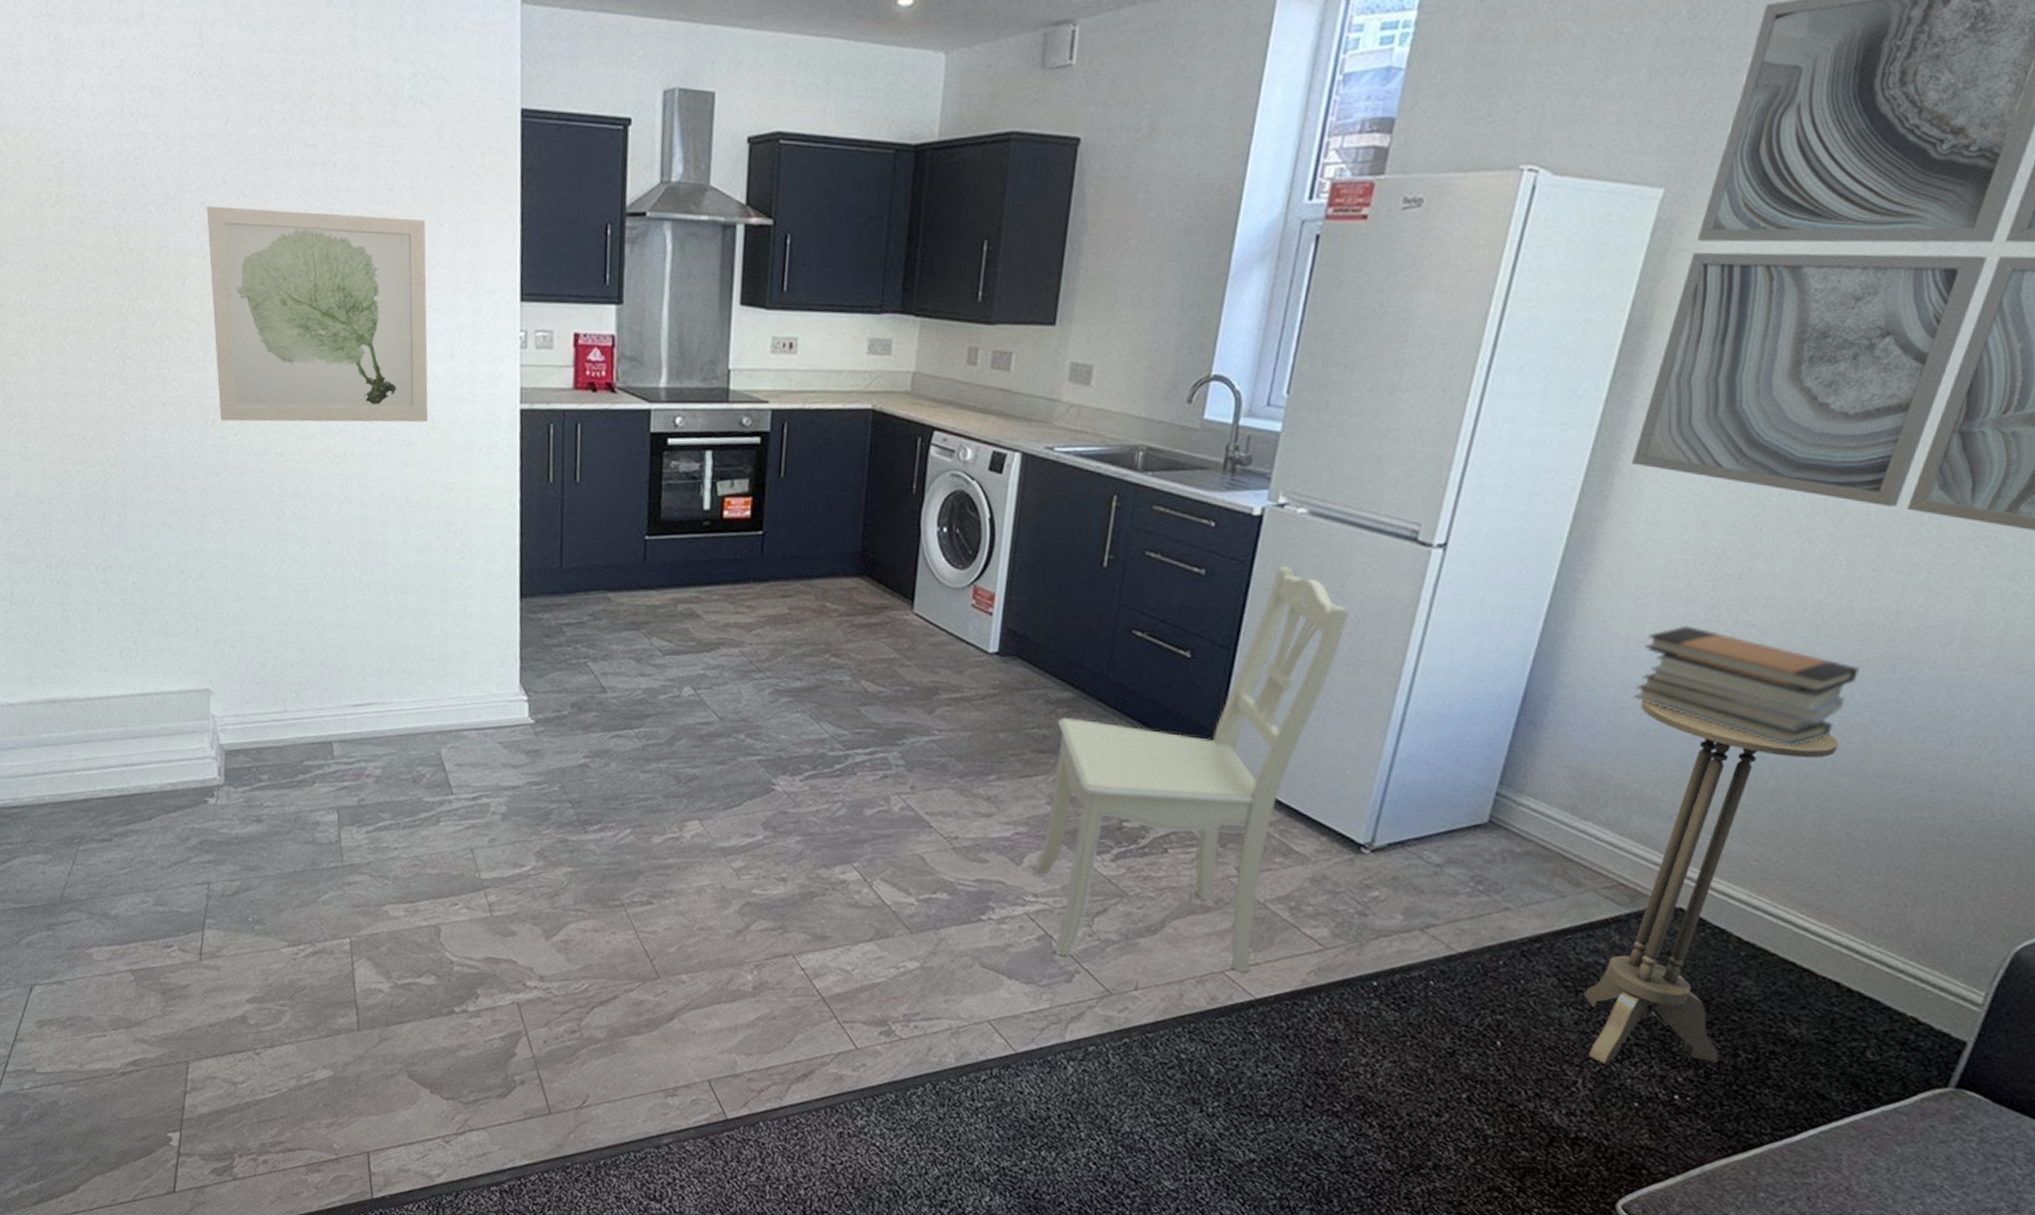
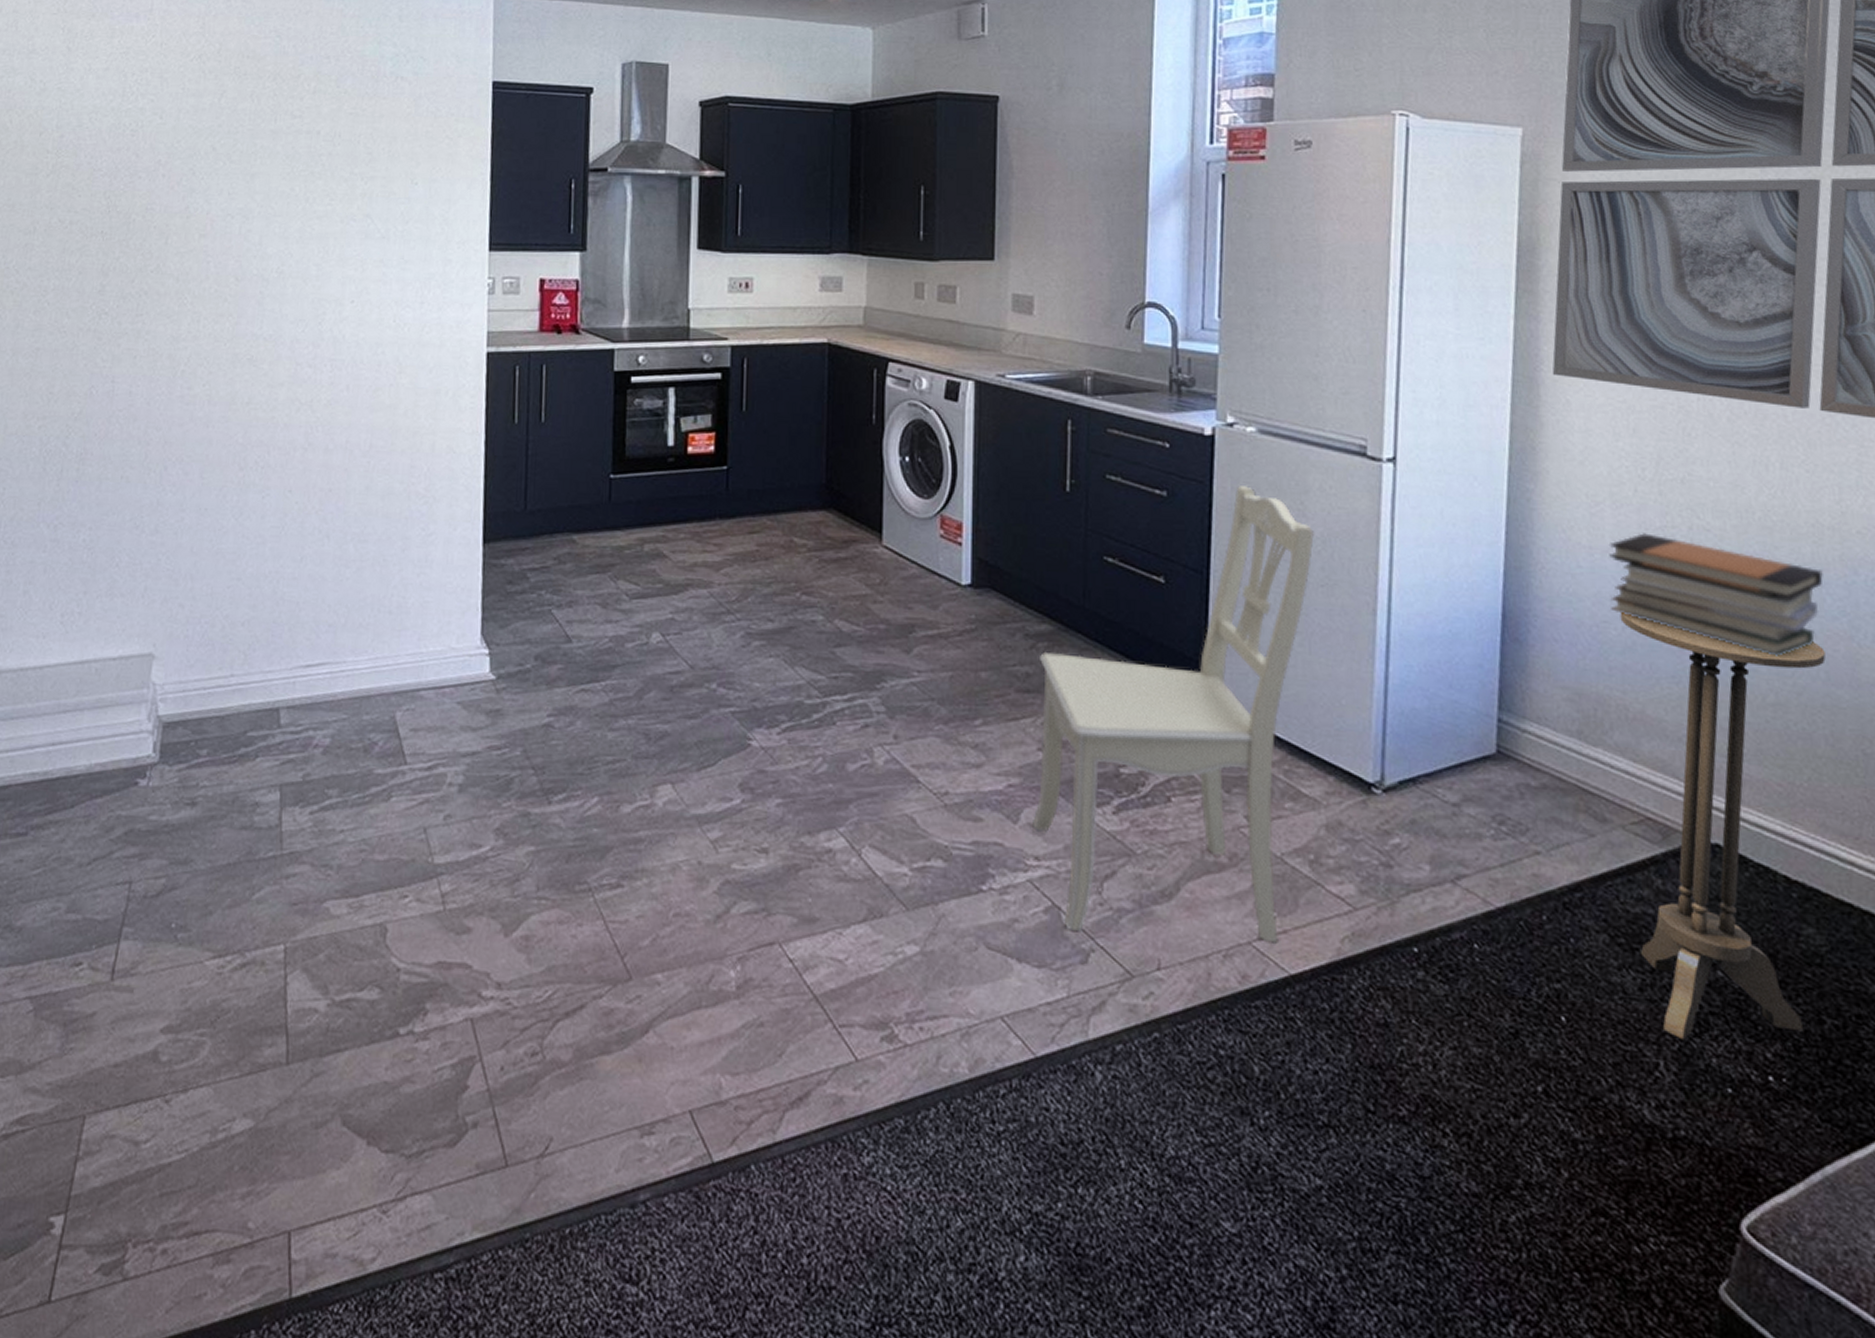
wall art: present [206,205,429,423] -> none [189,171,401,372]

